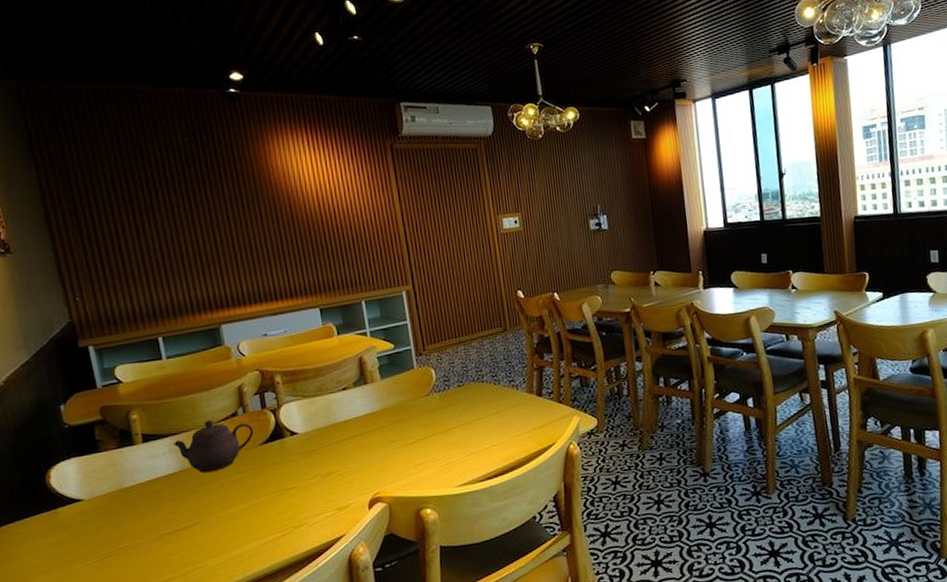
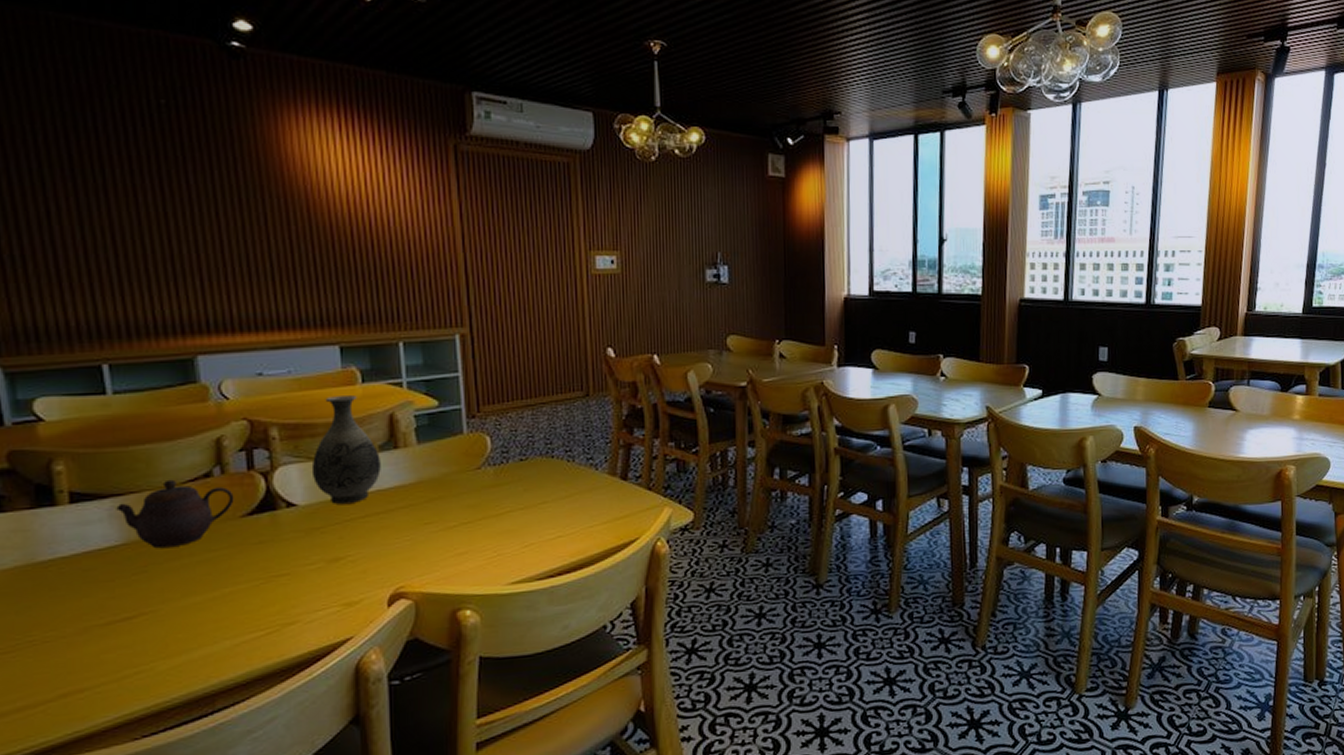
vase: none [306,345,356,431] -> present [311,396,381,504]

